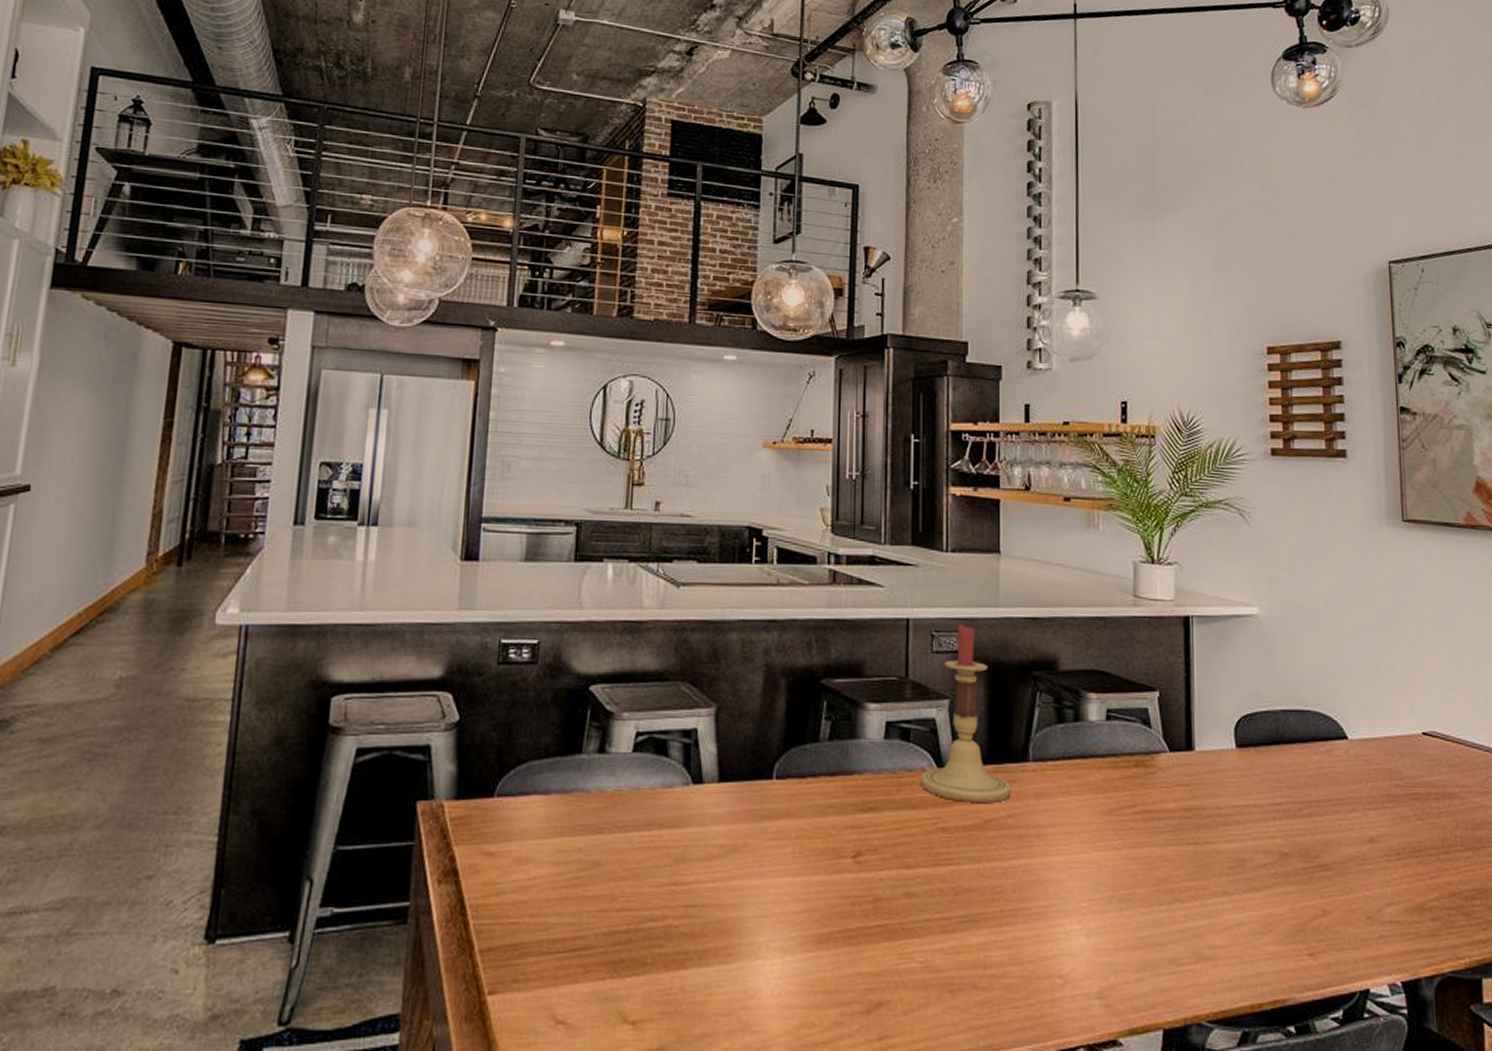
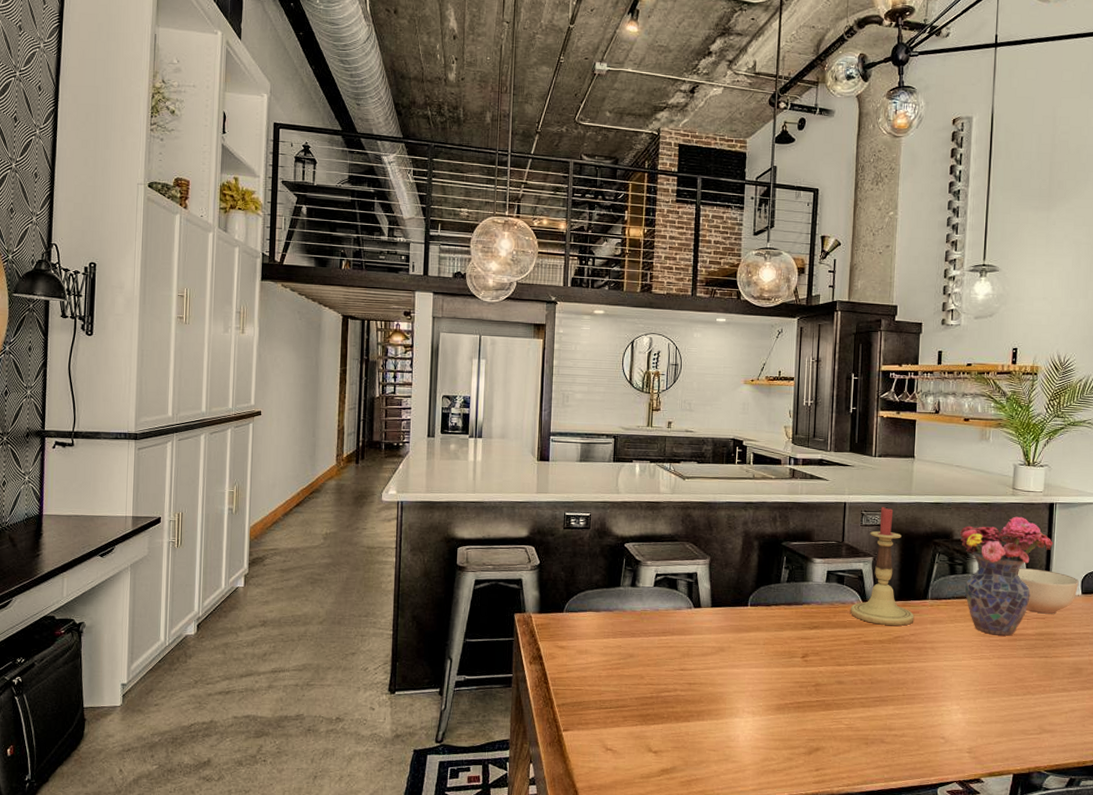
flower arrangement: none [1066,636,1193,813] -> present [959,516,1053,636]
bowl: none [1149,711,1232,779] -> present [1018,568,1080,614]

